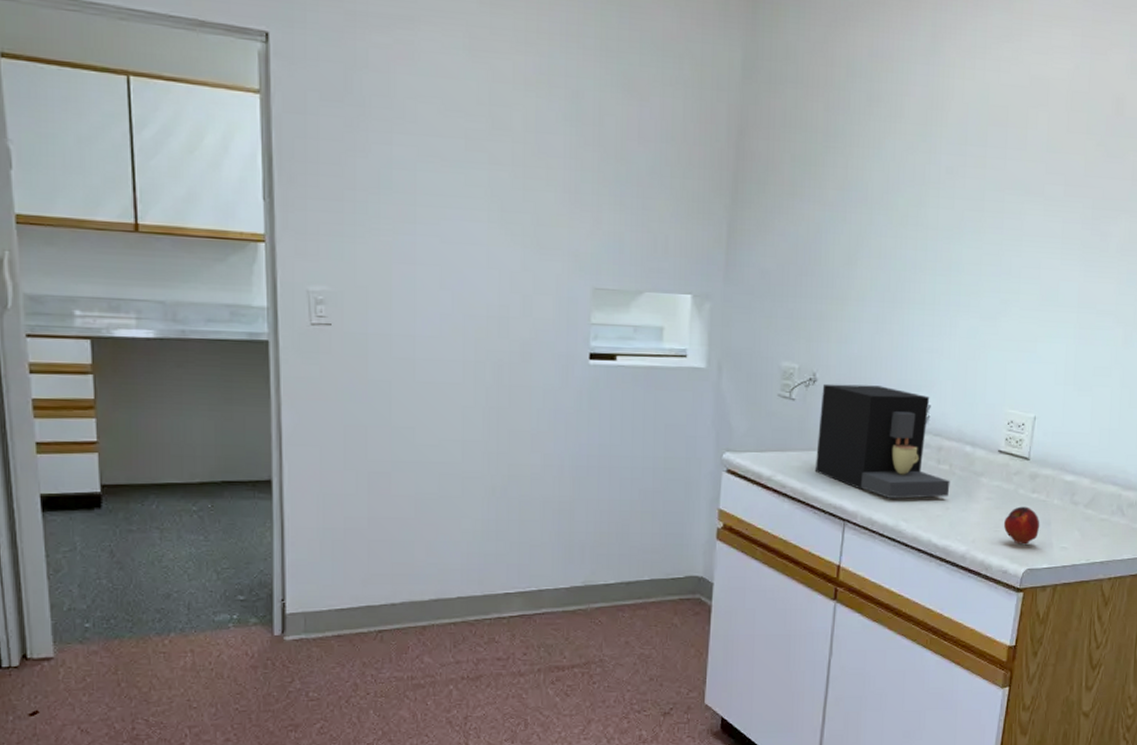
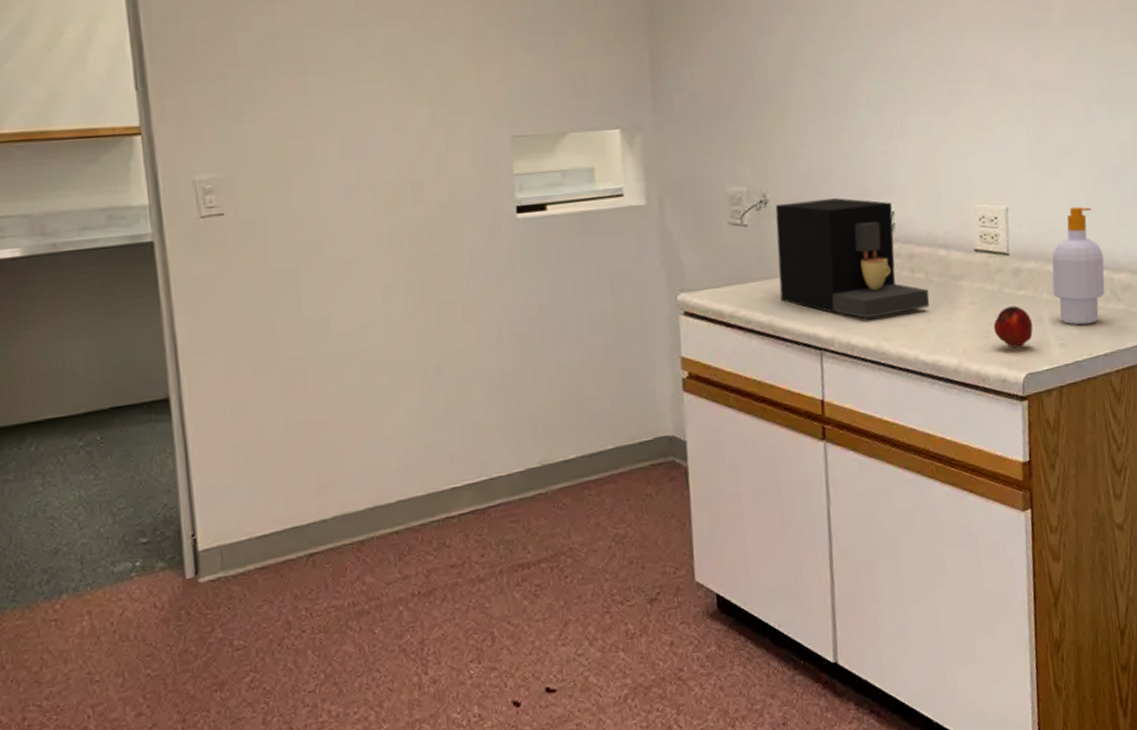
soap bottle: none [1064,424,1117,533] -> present [1051,206,1105,325]

